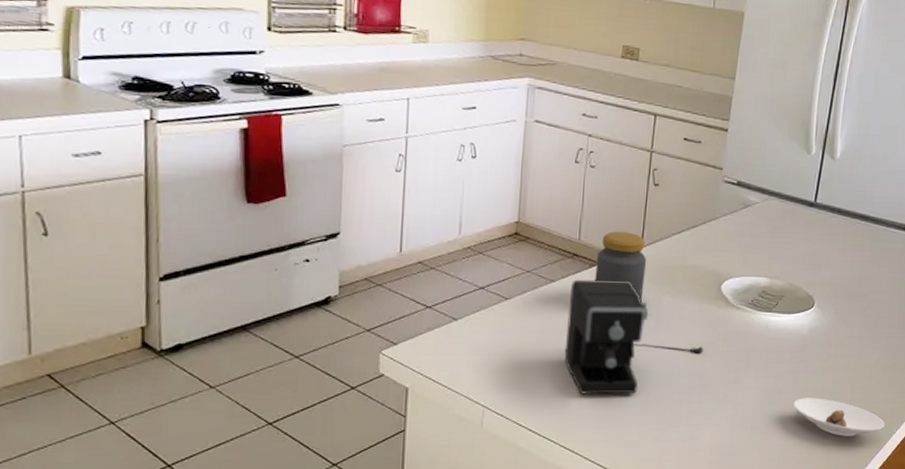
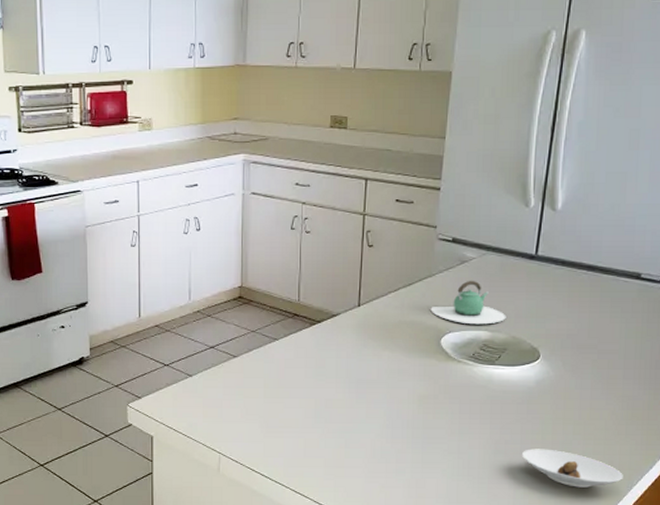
coffee maker: present [564,279,704,394] -> none [290,337,425,444]
jar: present [595,231,647,302] -> none [315,291,365,357]
teapot: none [713,224,785,271] -> present [430,280,506,325]

